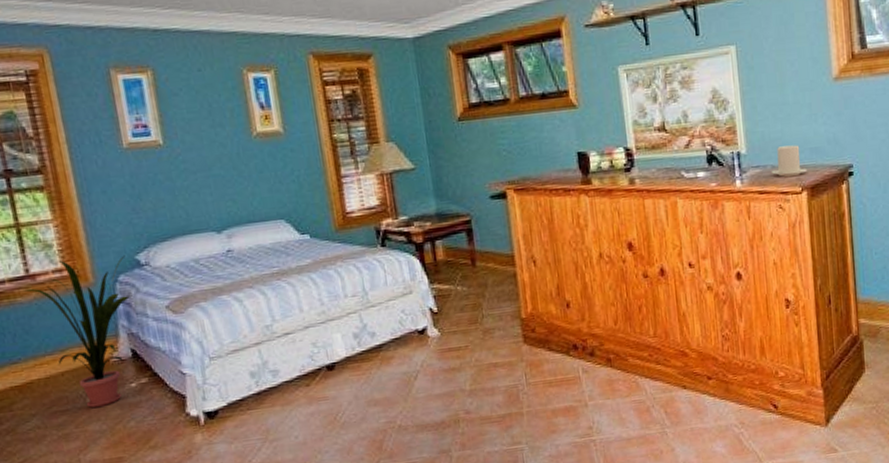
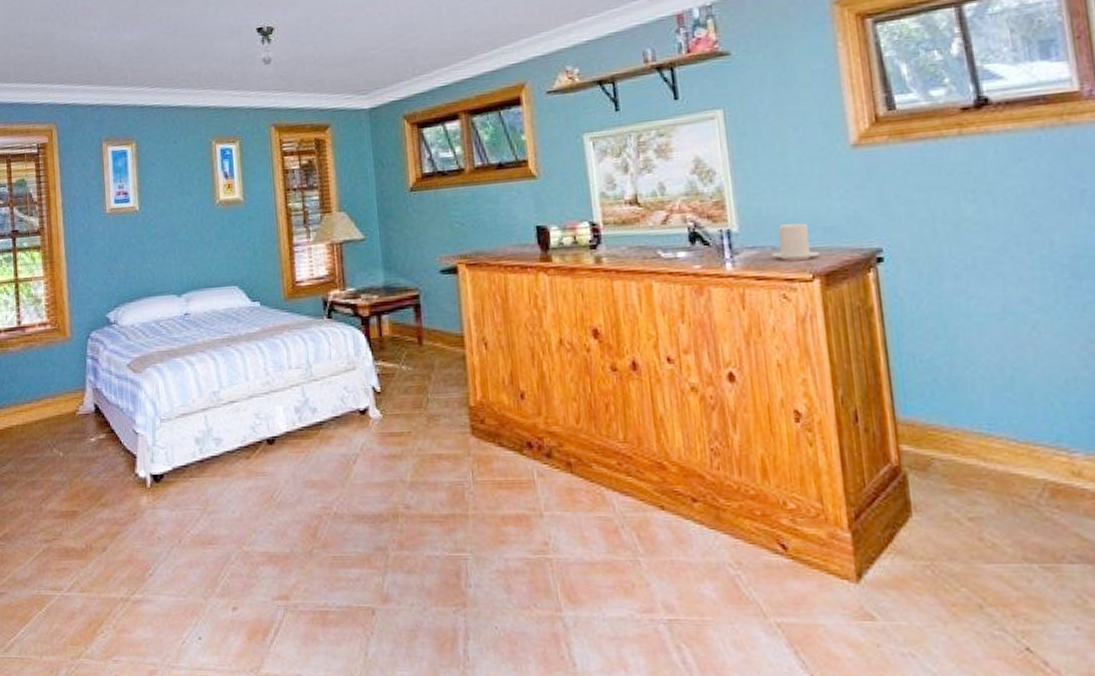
house plant: present [23,255,130,409] -> none [14,313,98,459]

